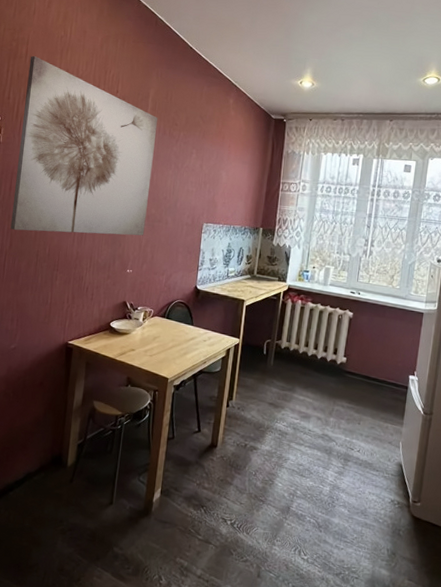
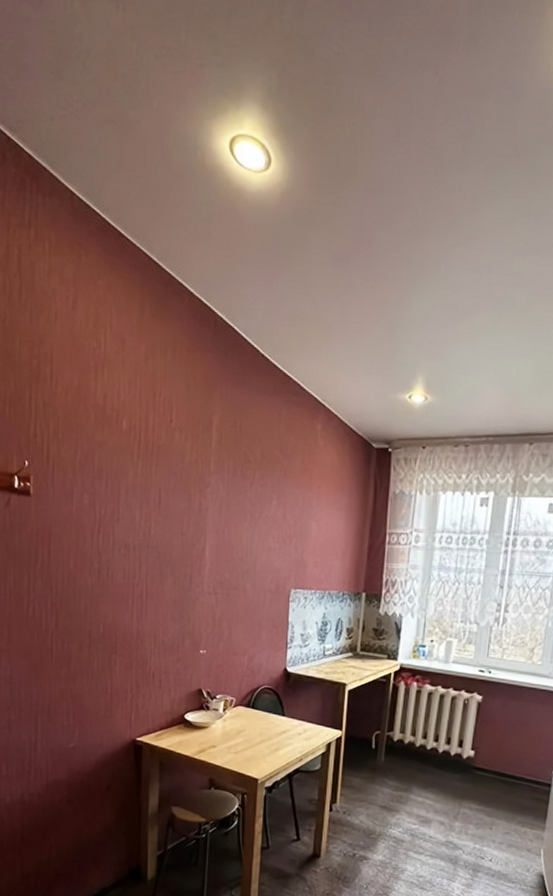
wall art: present [10,55,158,236] -> none [54,376,226,608]

